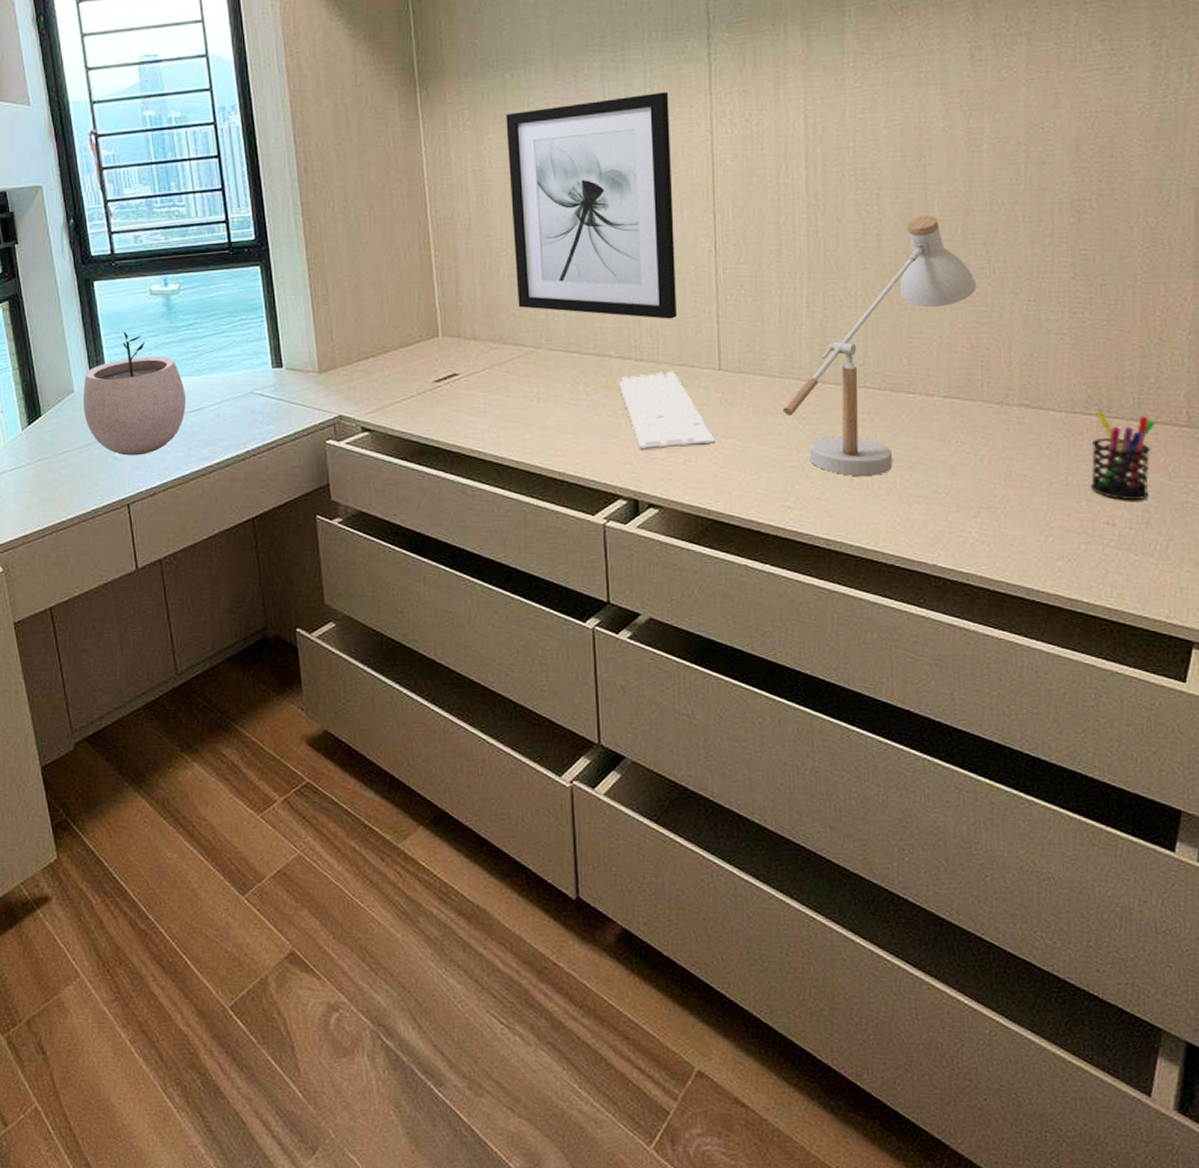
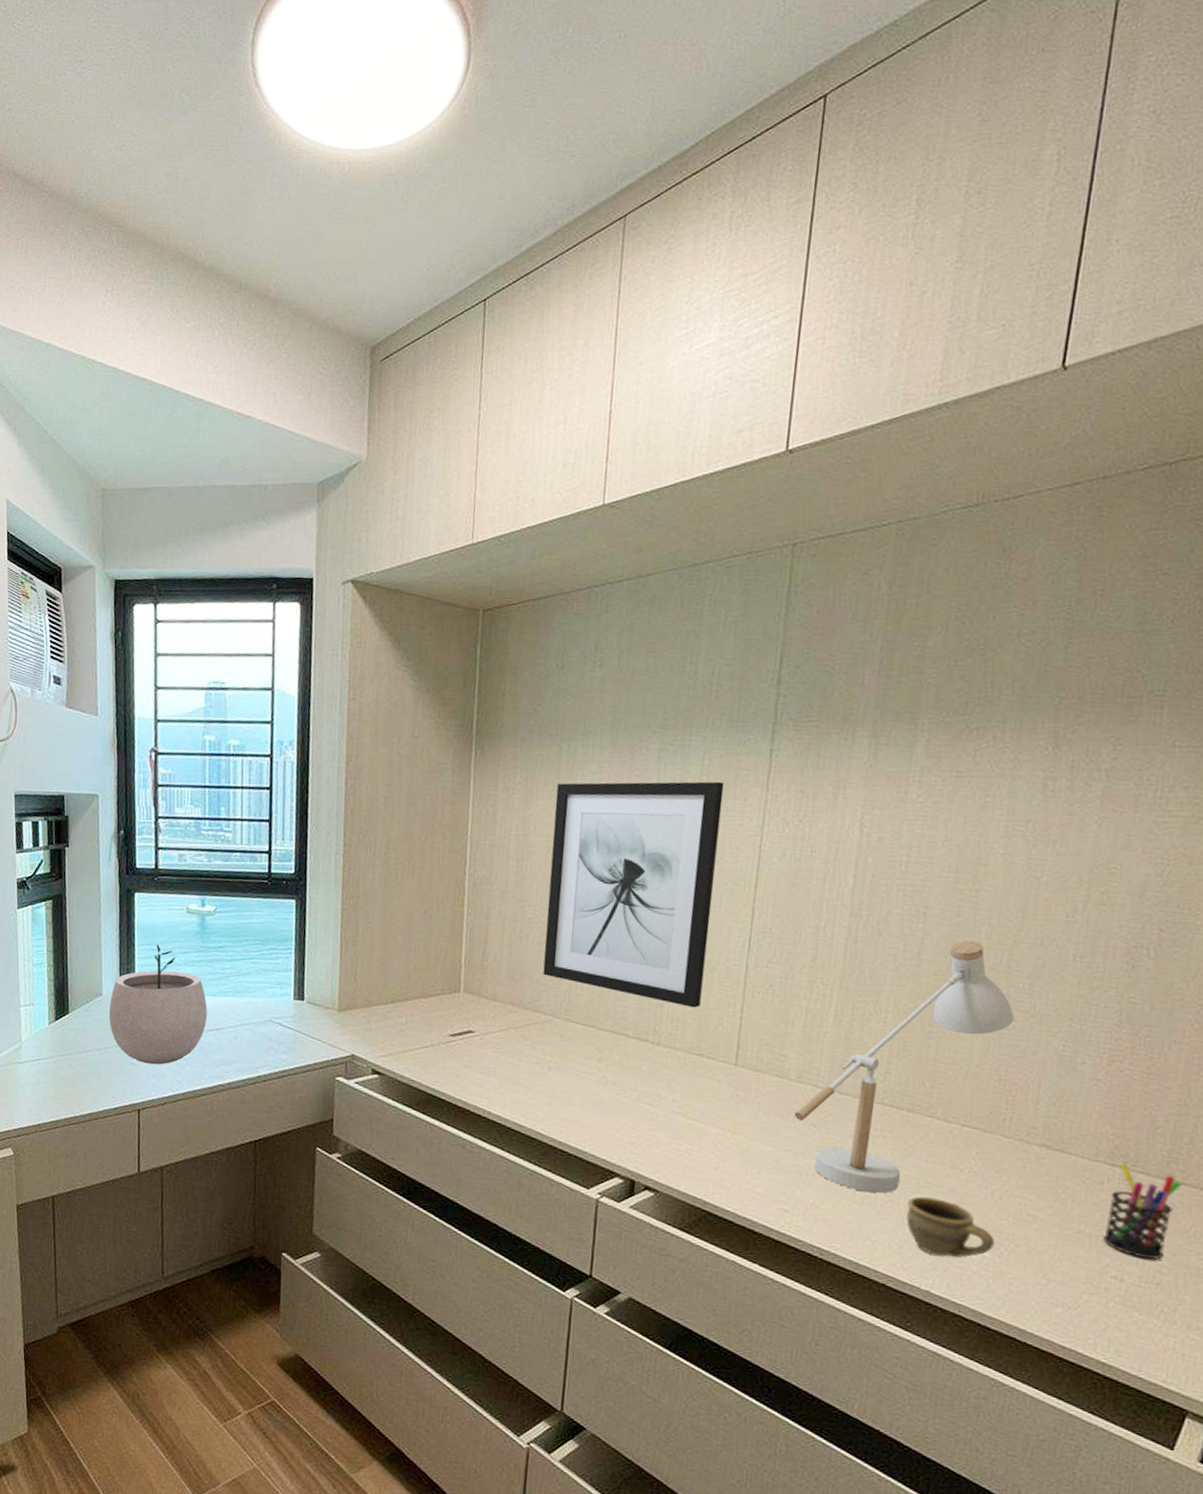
keyboard: present [618,370,715,450] -> none [631,1057,721,1137]
cup: none [902,471,990,528] -> present [906,1196,995,1258]

